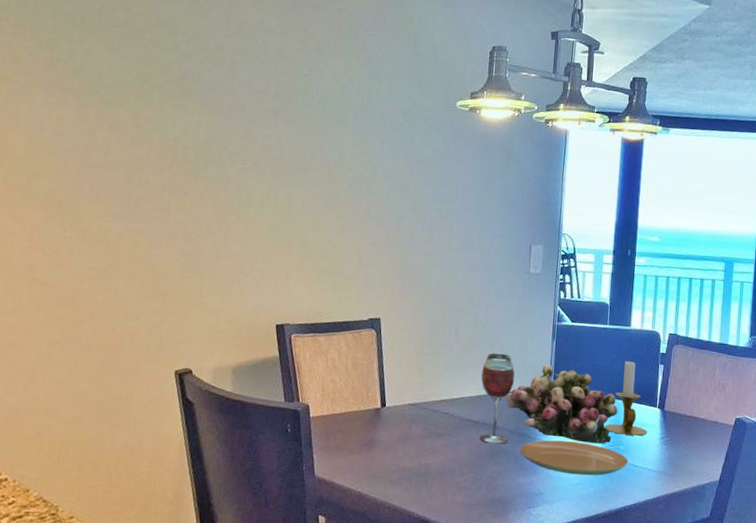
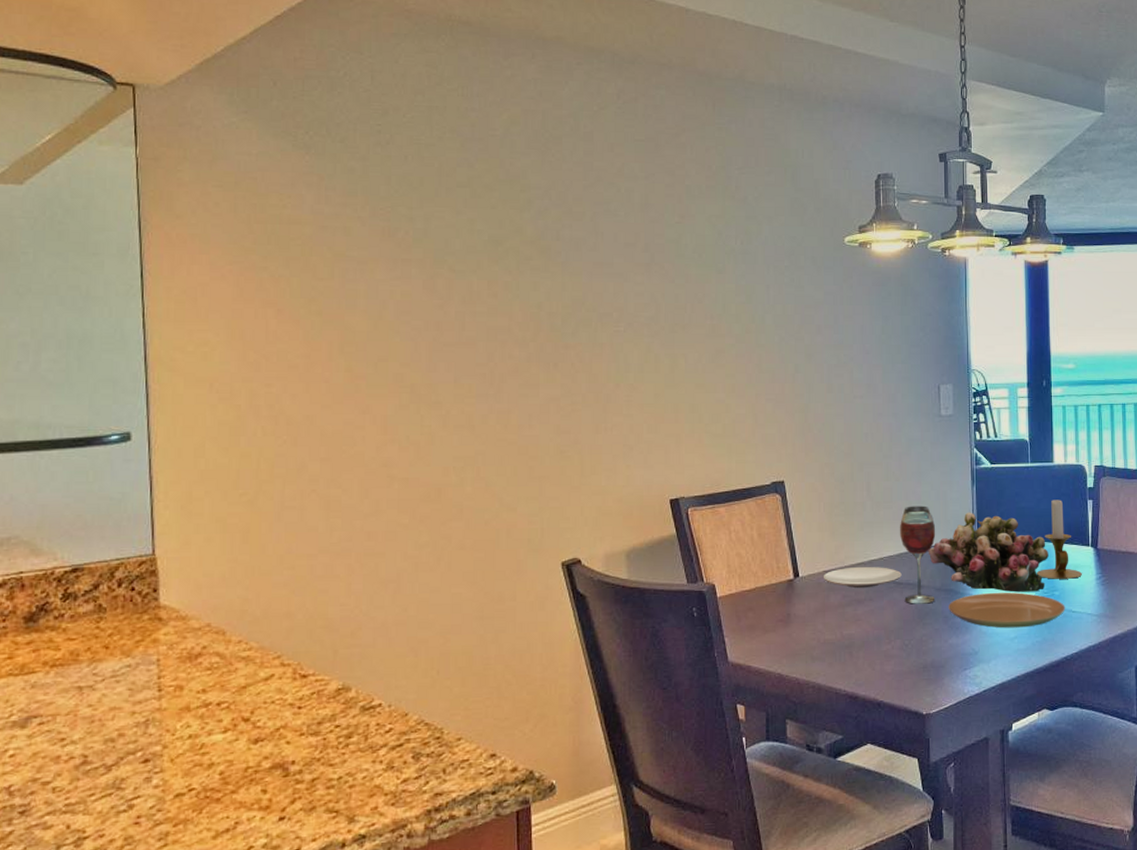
plate: none [407,403,480,424] -> present [823,566,902,589]

